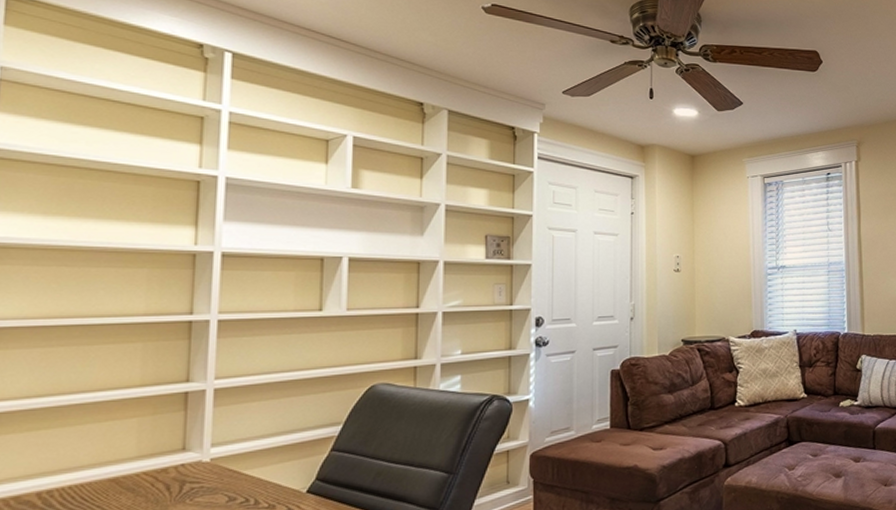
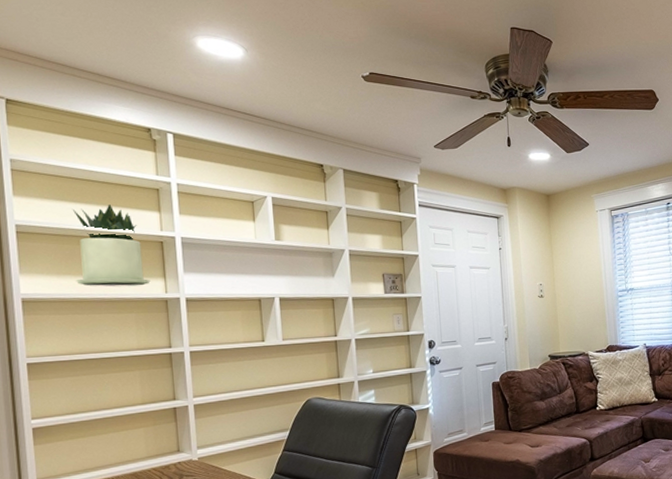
planter: none [68,131,176,235] -> present [73,205,151,287]

